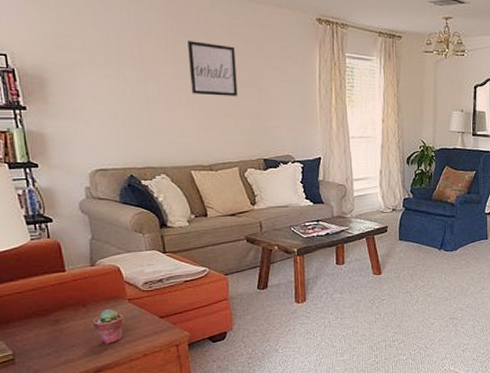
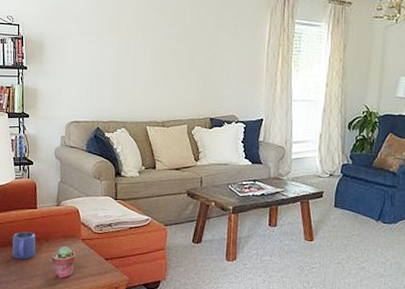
mug: none [37,298,72,331] -> present [12,231,36,260]
wall art: present [187,41,238,97] -> none [155,11,195,61]

